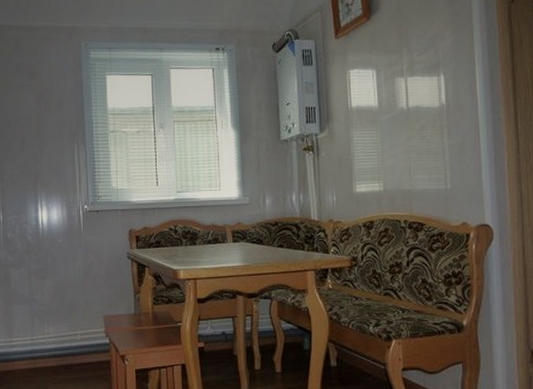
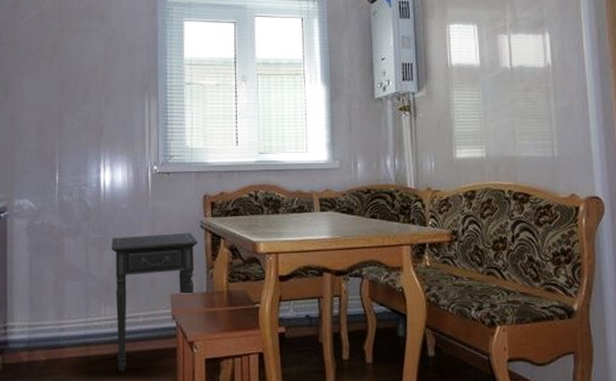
side table: none [51,262,125,381] -> present [111,232,198,372]

